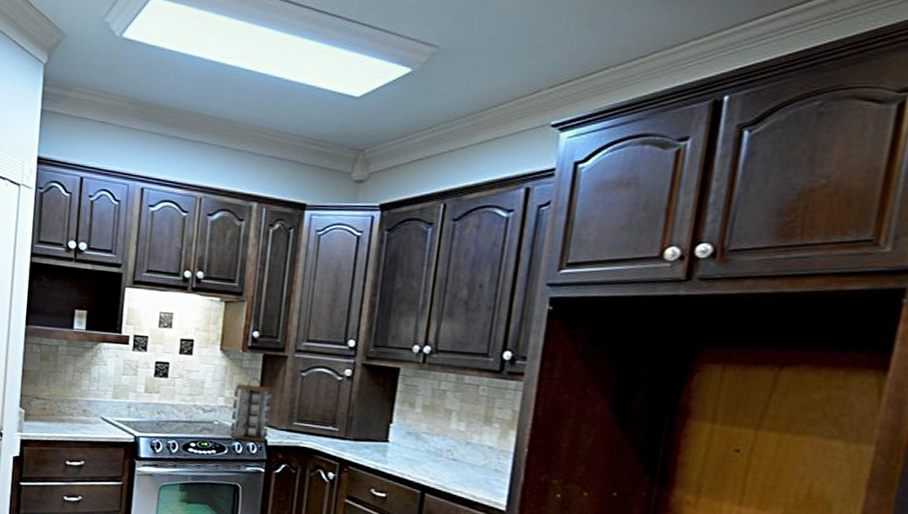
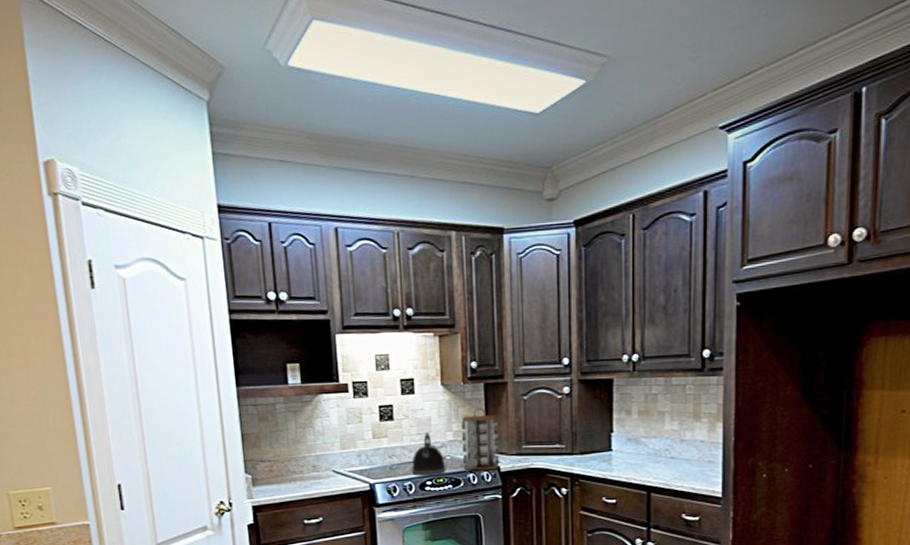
kettle: none [178,394,212,439] -> present [412,432,446,477]

